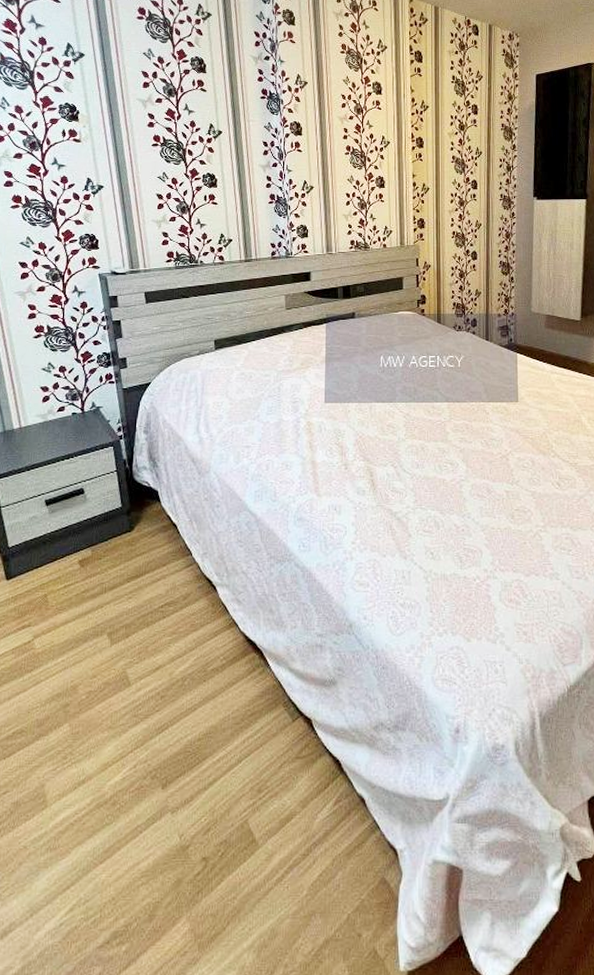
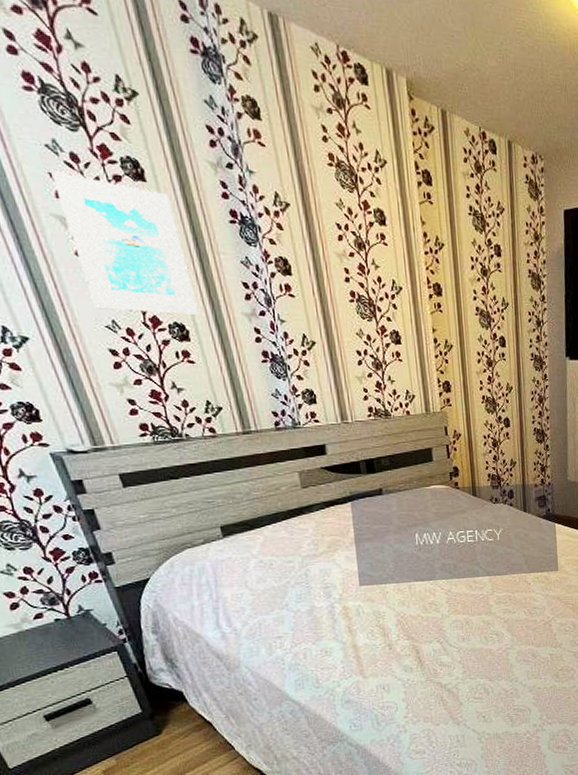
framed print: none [143,70,227,167] -> present [51,171,199,315]

